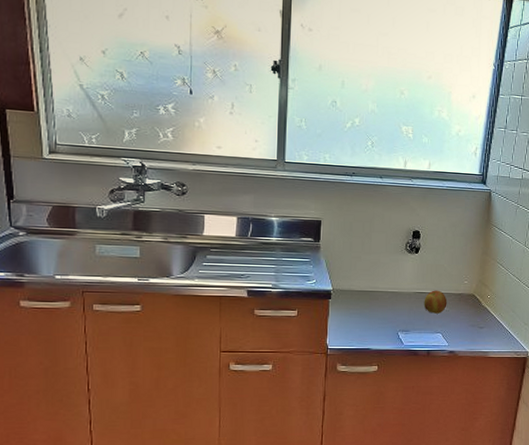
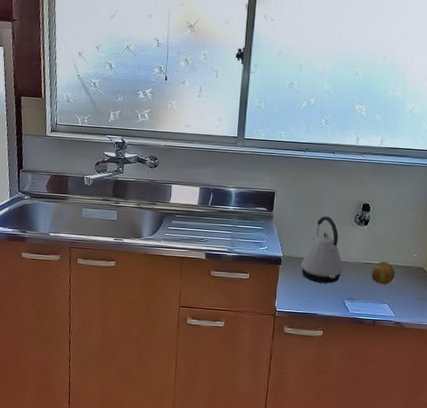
kettle: none [351,245,395,316] -> present [300,216,343,284]

